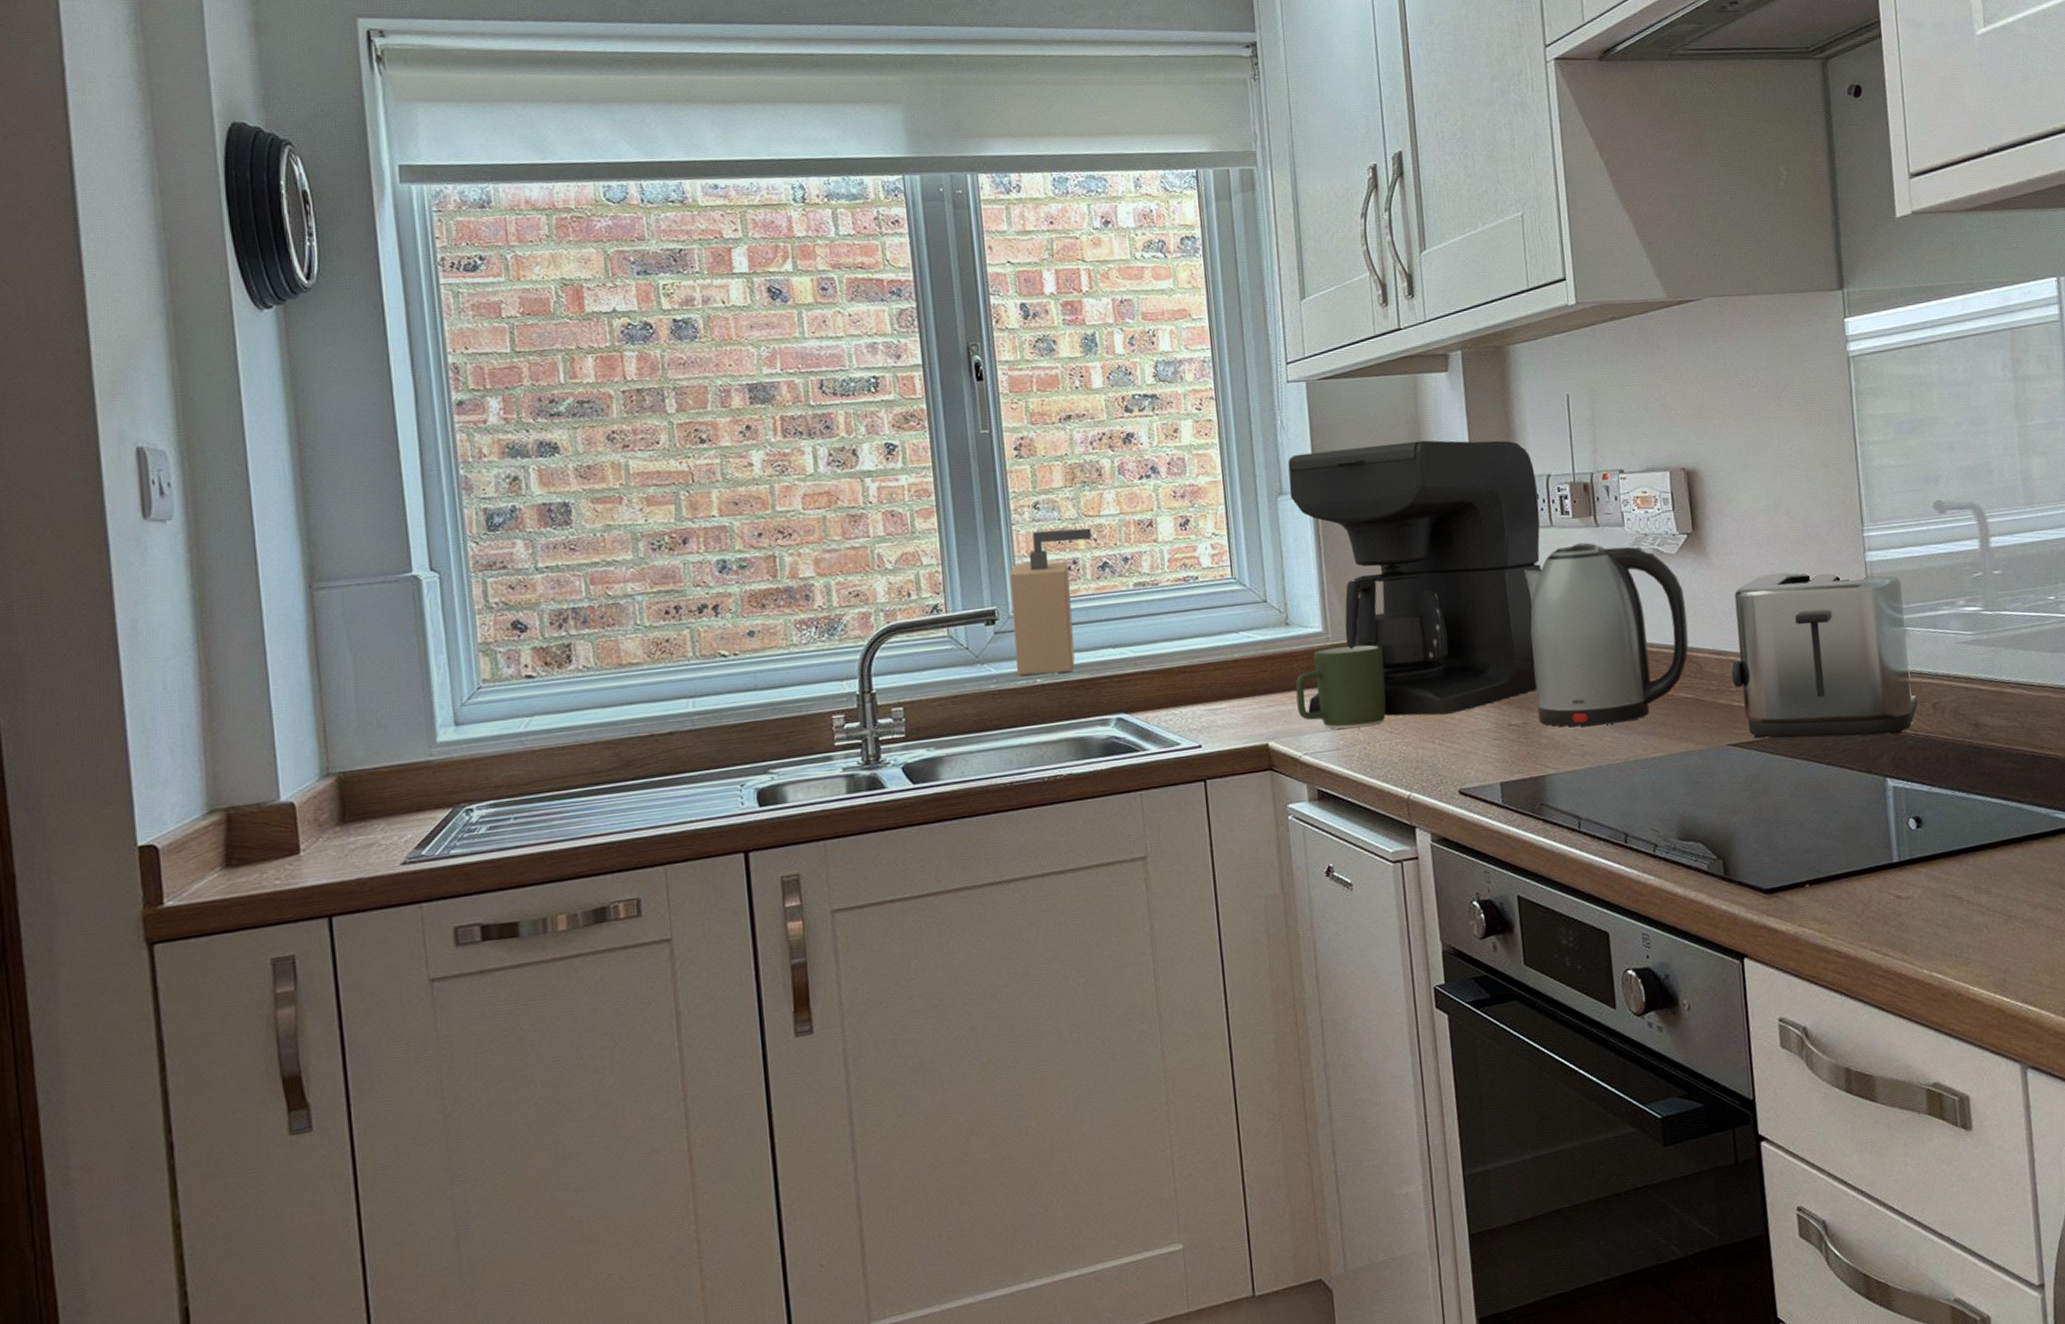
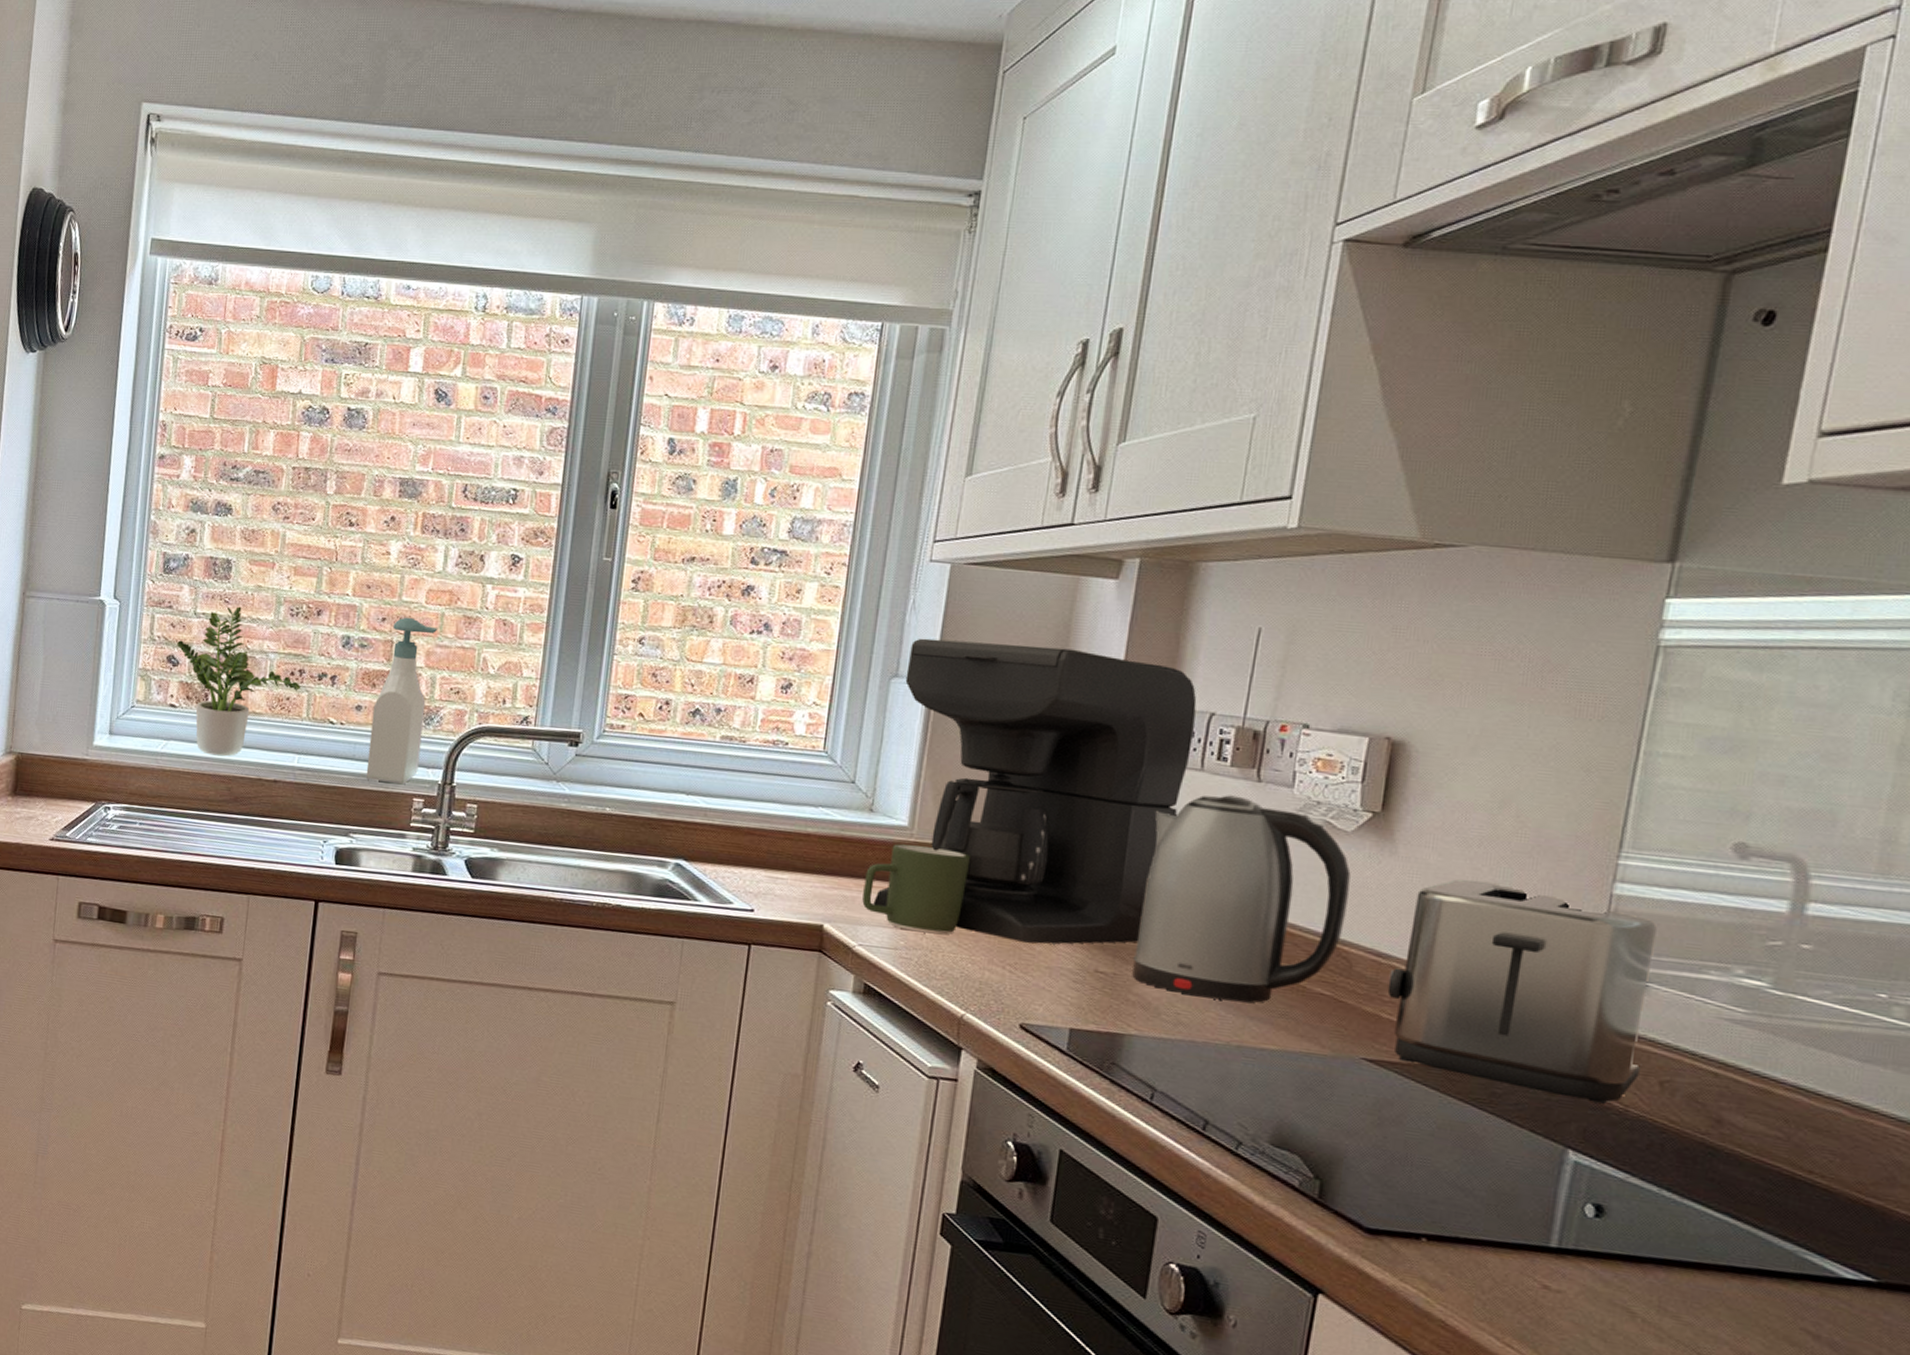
potted plant: none [521,551,681,722] -> present [177,606,301,757]
soap bottle: none [767,527,832,708] -> present [366,617,438,785]
soap dispenser: present [1009,528,1092,676] -> none [588,665,691,808]

